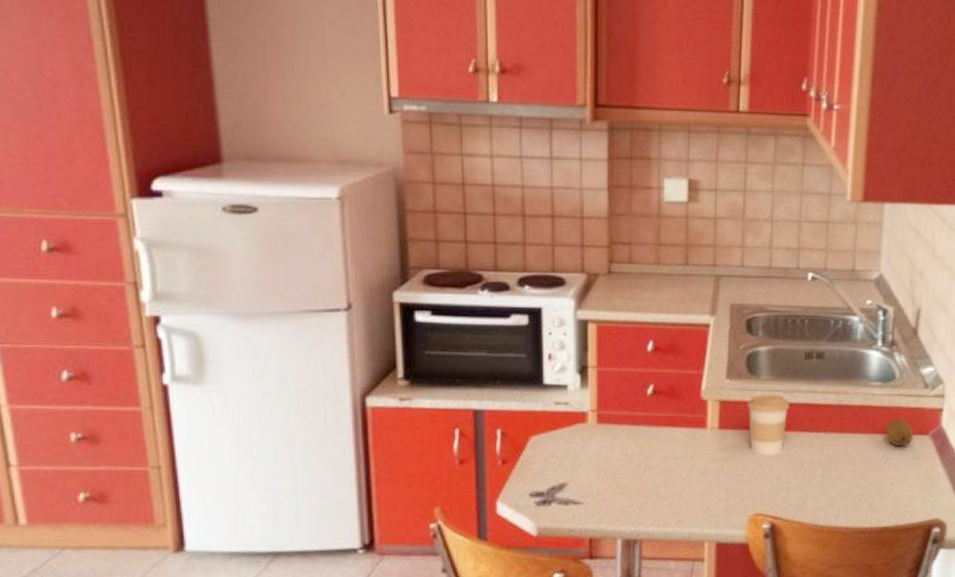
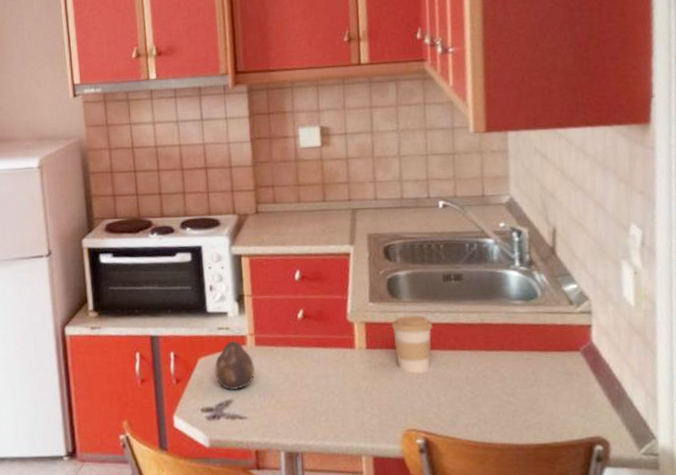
fruit: none [547,416,594,473] -> present [214,339,255,391]
fruit: present [886,419,914,447] -> none [533,336,563,364]

